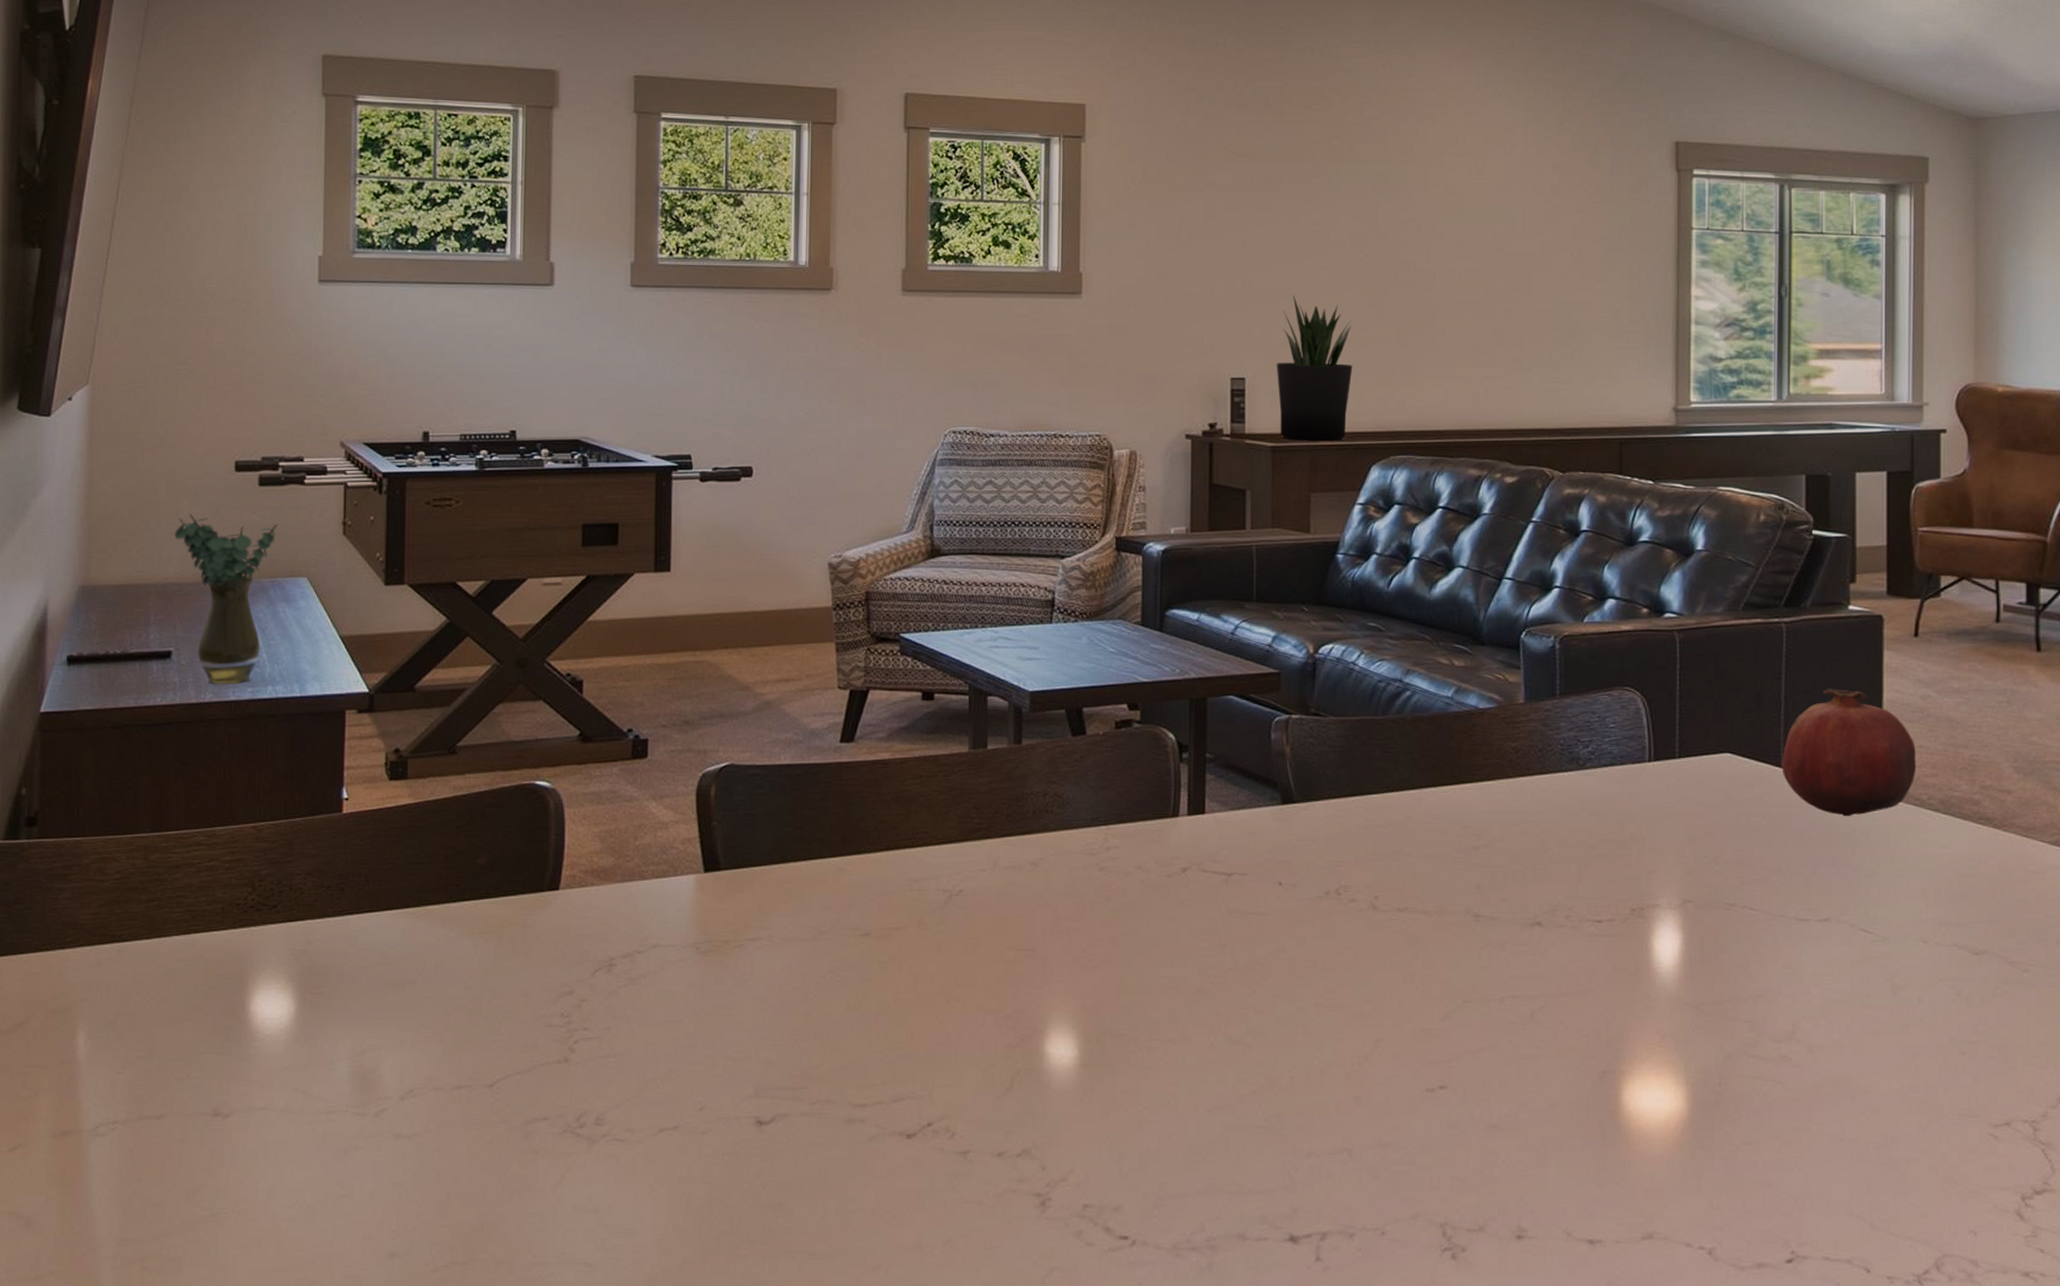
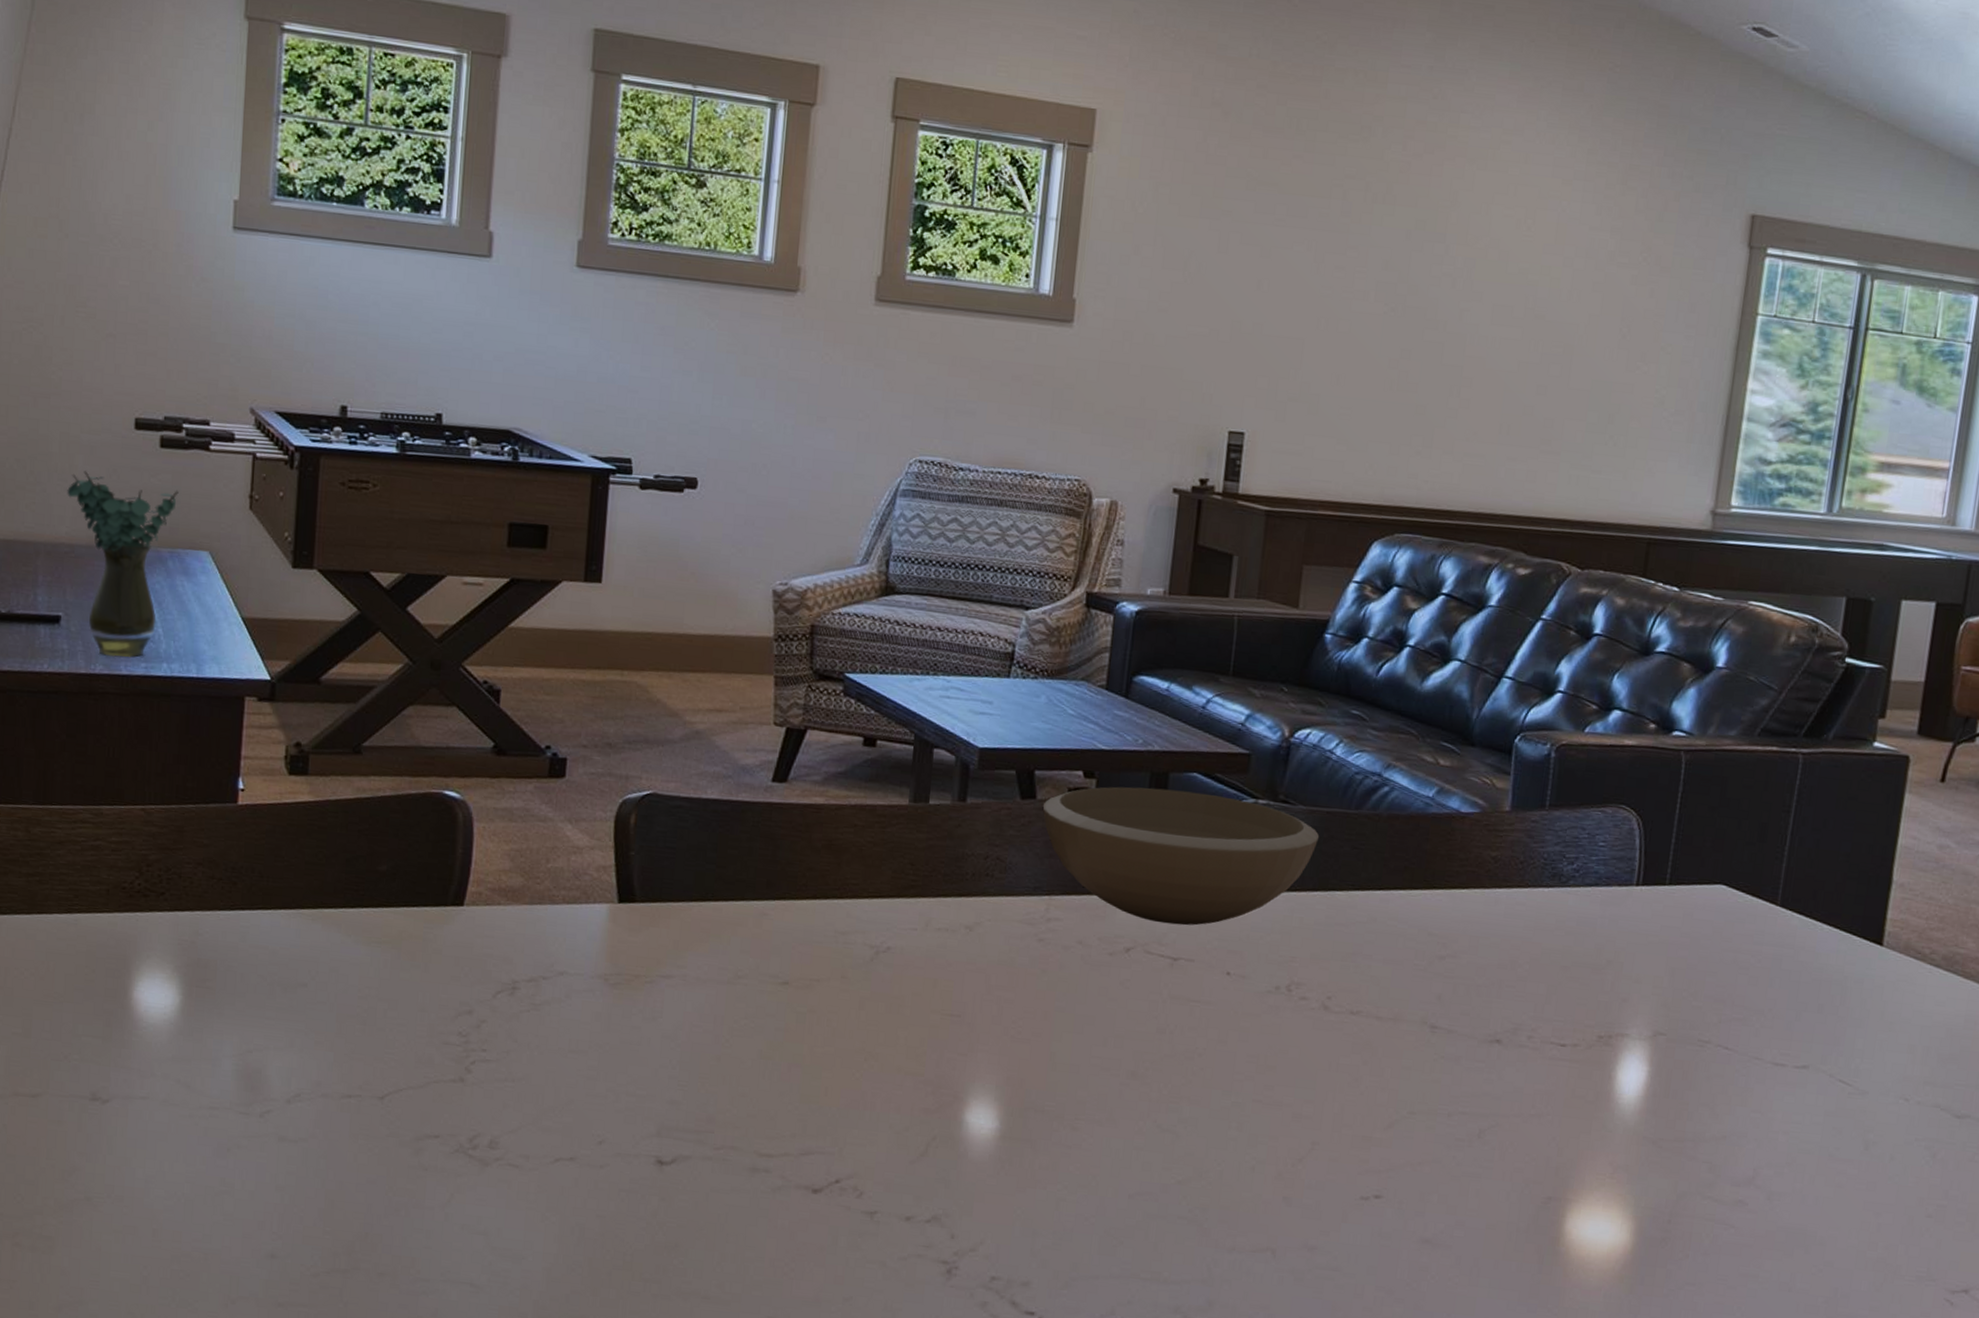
bowl: none [1093,713,1352,842] -> present [1042,786,1320,925]
planter: present [1276,296,1353,441] -> none [1277,347,1371,511]
fruit: present [1782,689,1917,816] -> none [1778,828,1925,963]

